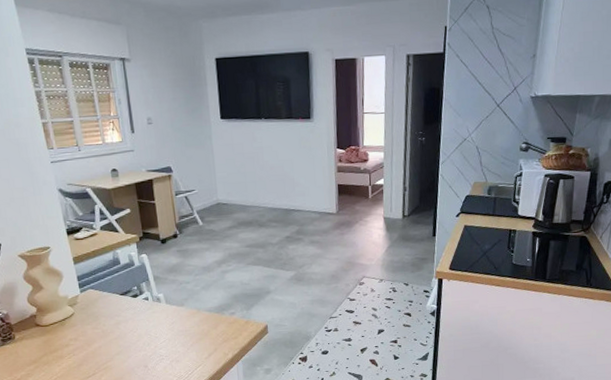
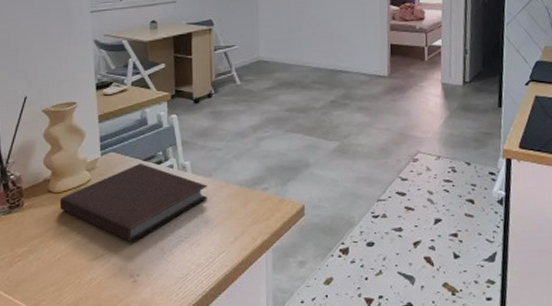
notebook: none [47,297,182,363] -> present [59,163,208,243]

